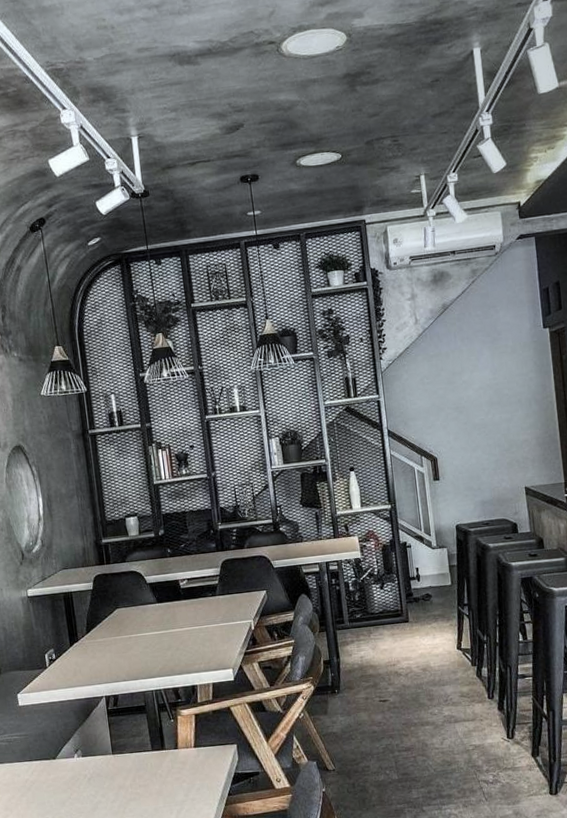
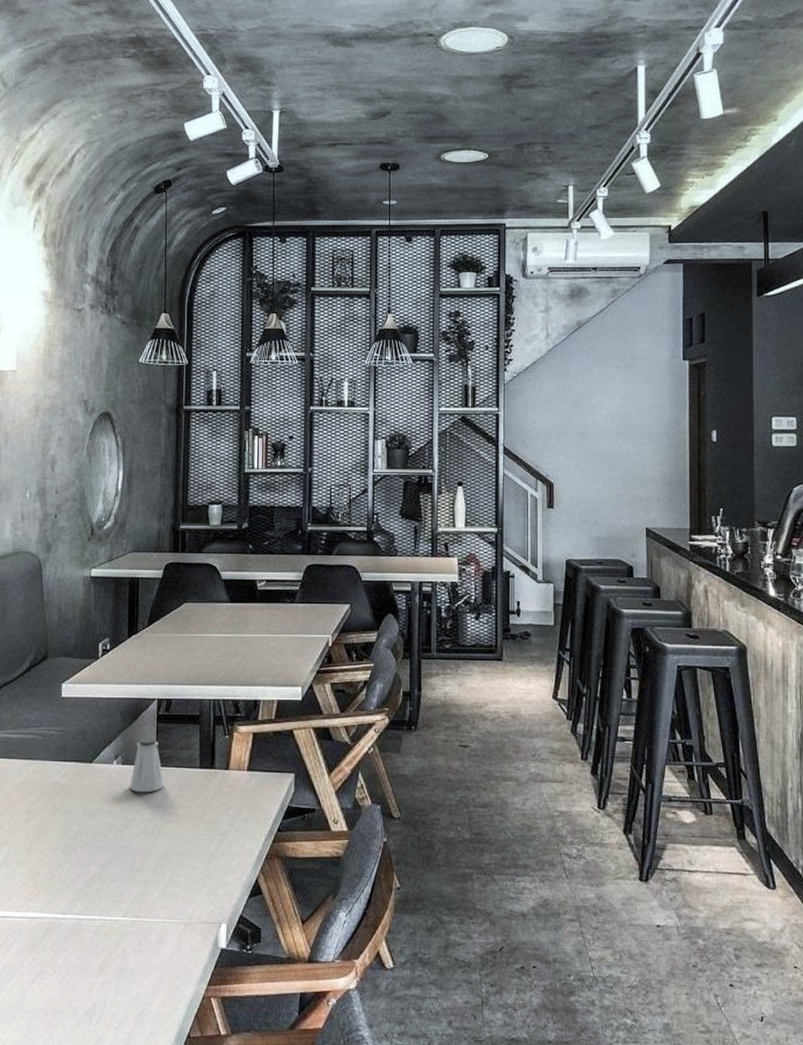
saltshaker: none [91,730,123,779] -> present [129,737,165,793]

